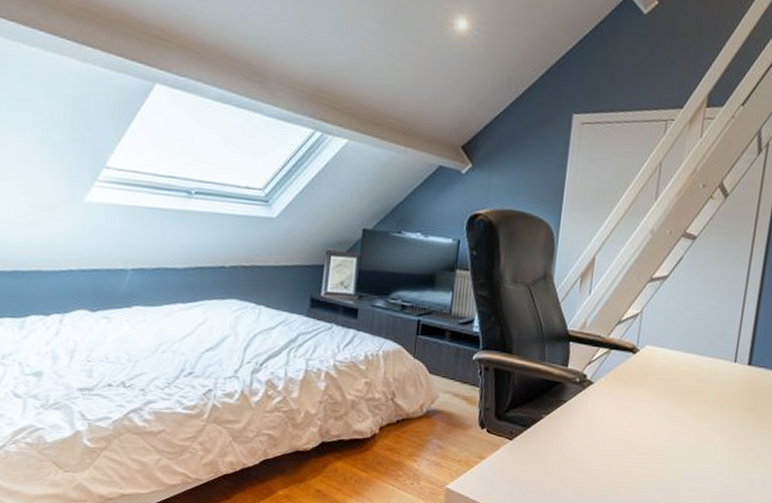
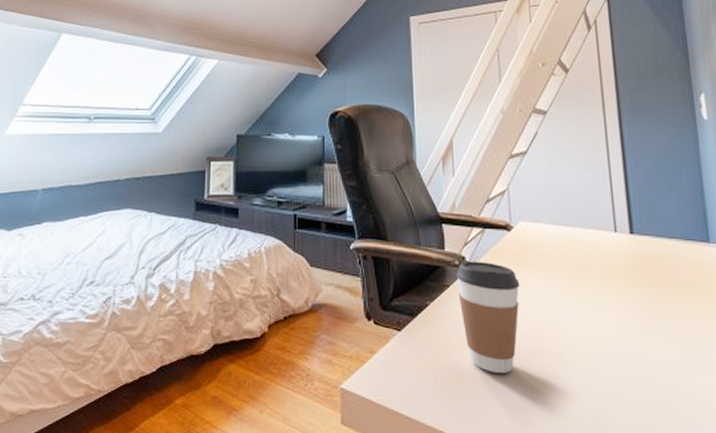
coffee cup: none [573,379,635,483] -> present [456,261,520,374]

